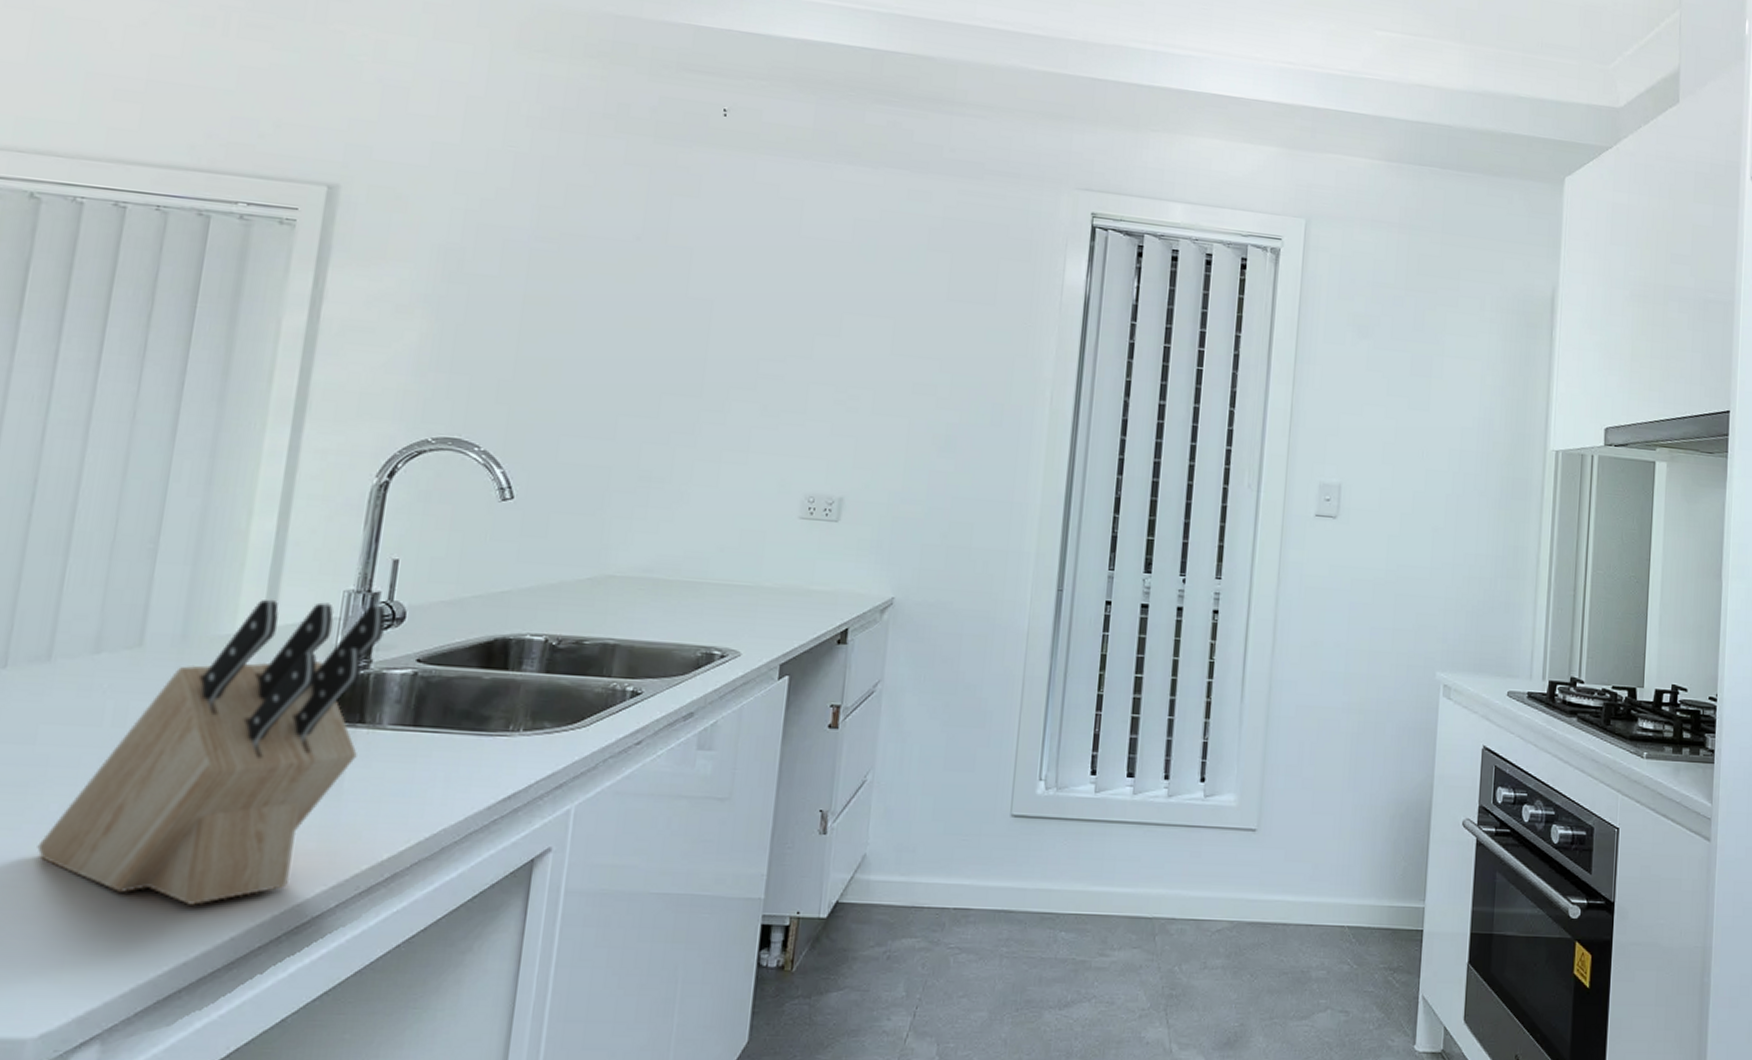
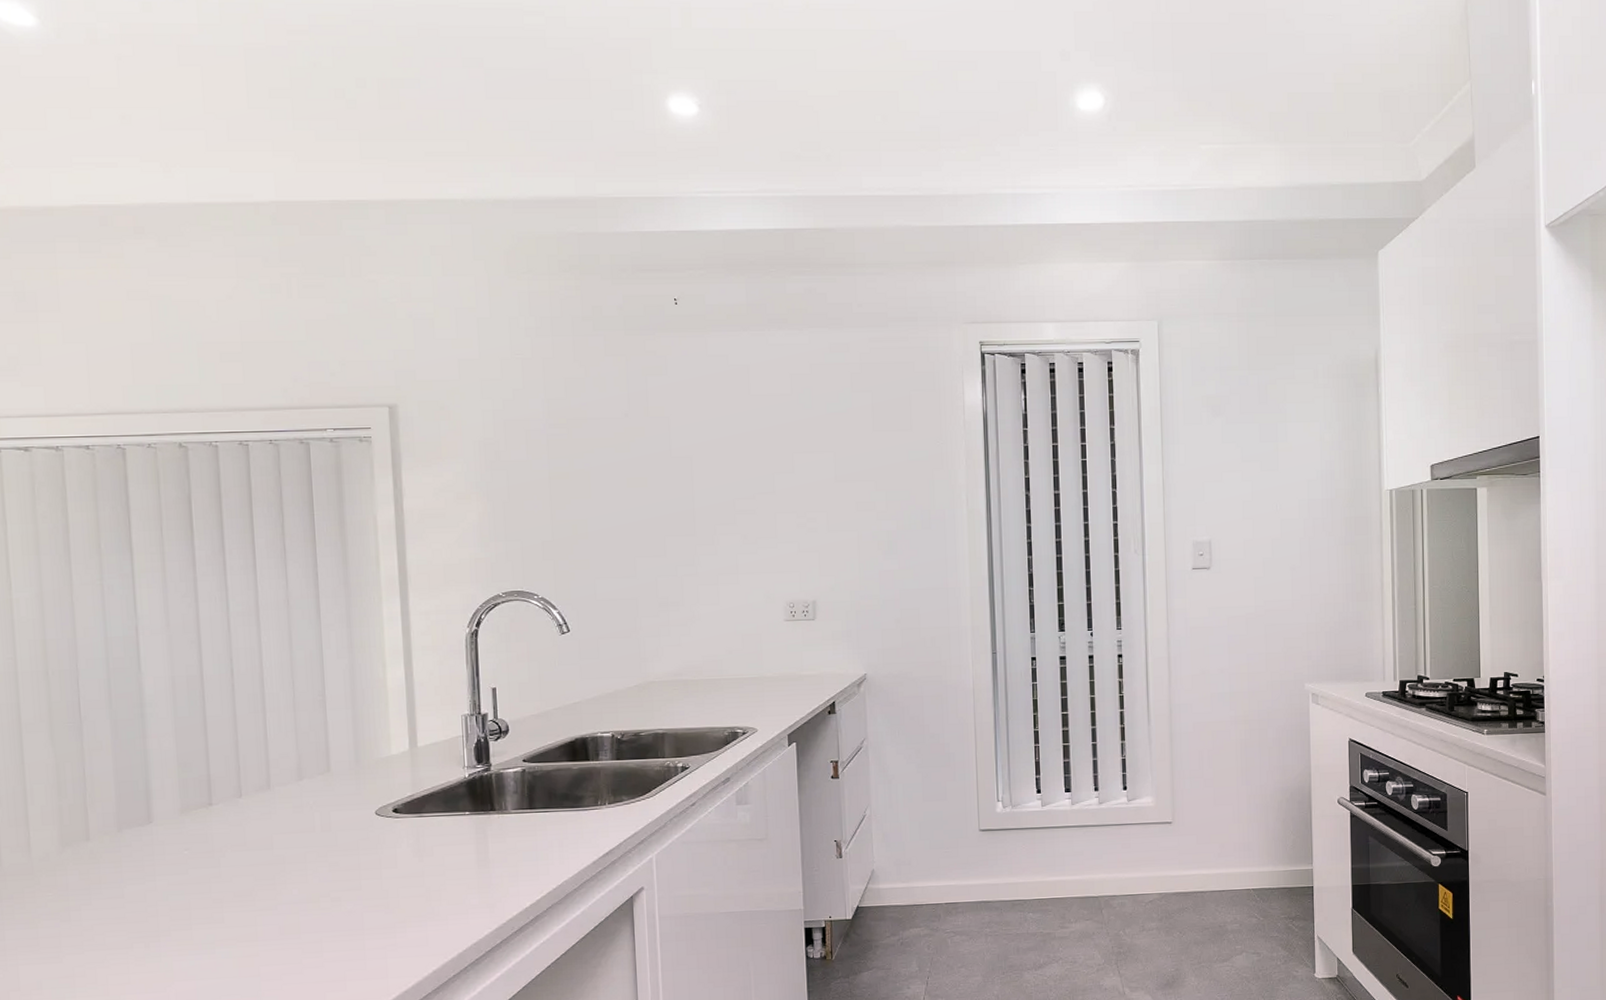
knife block: present [37,599,386,905] -> none [290,723,496,951]

